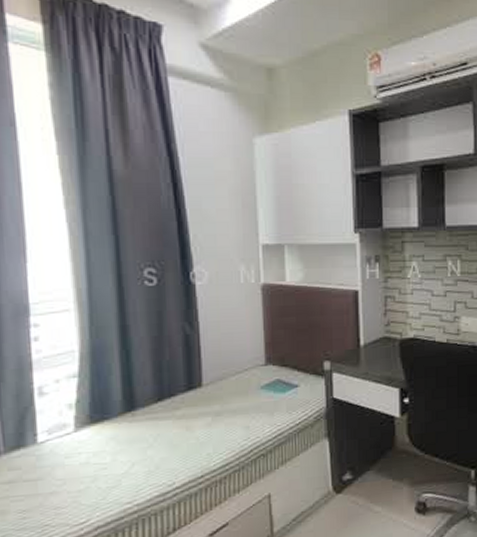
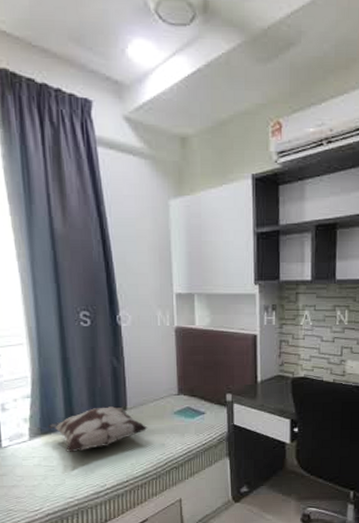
decorative pillow: none [100,383,228,445] -> present [48,406,148,453]

